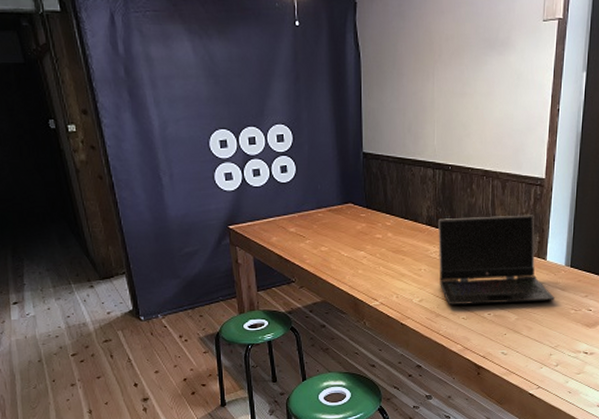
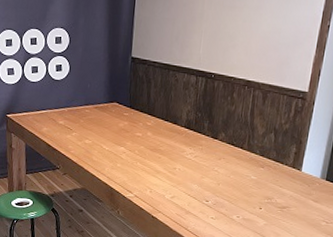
laptop computer: present [438,215,555,304] -> none [192,123,307,211]

